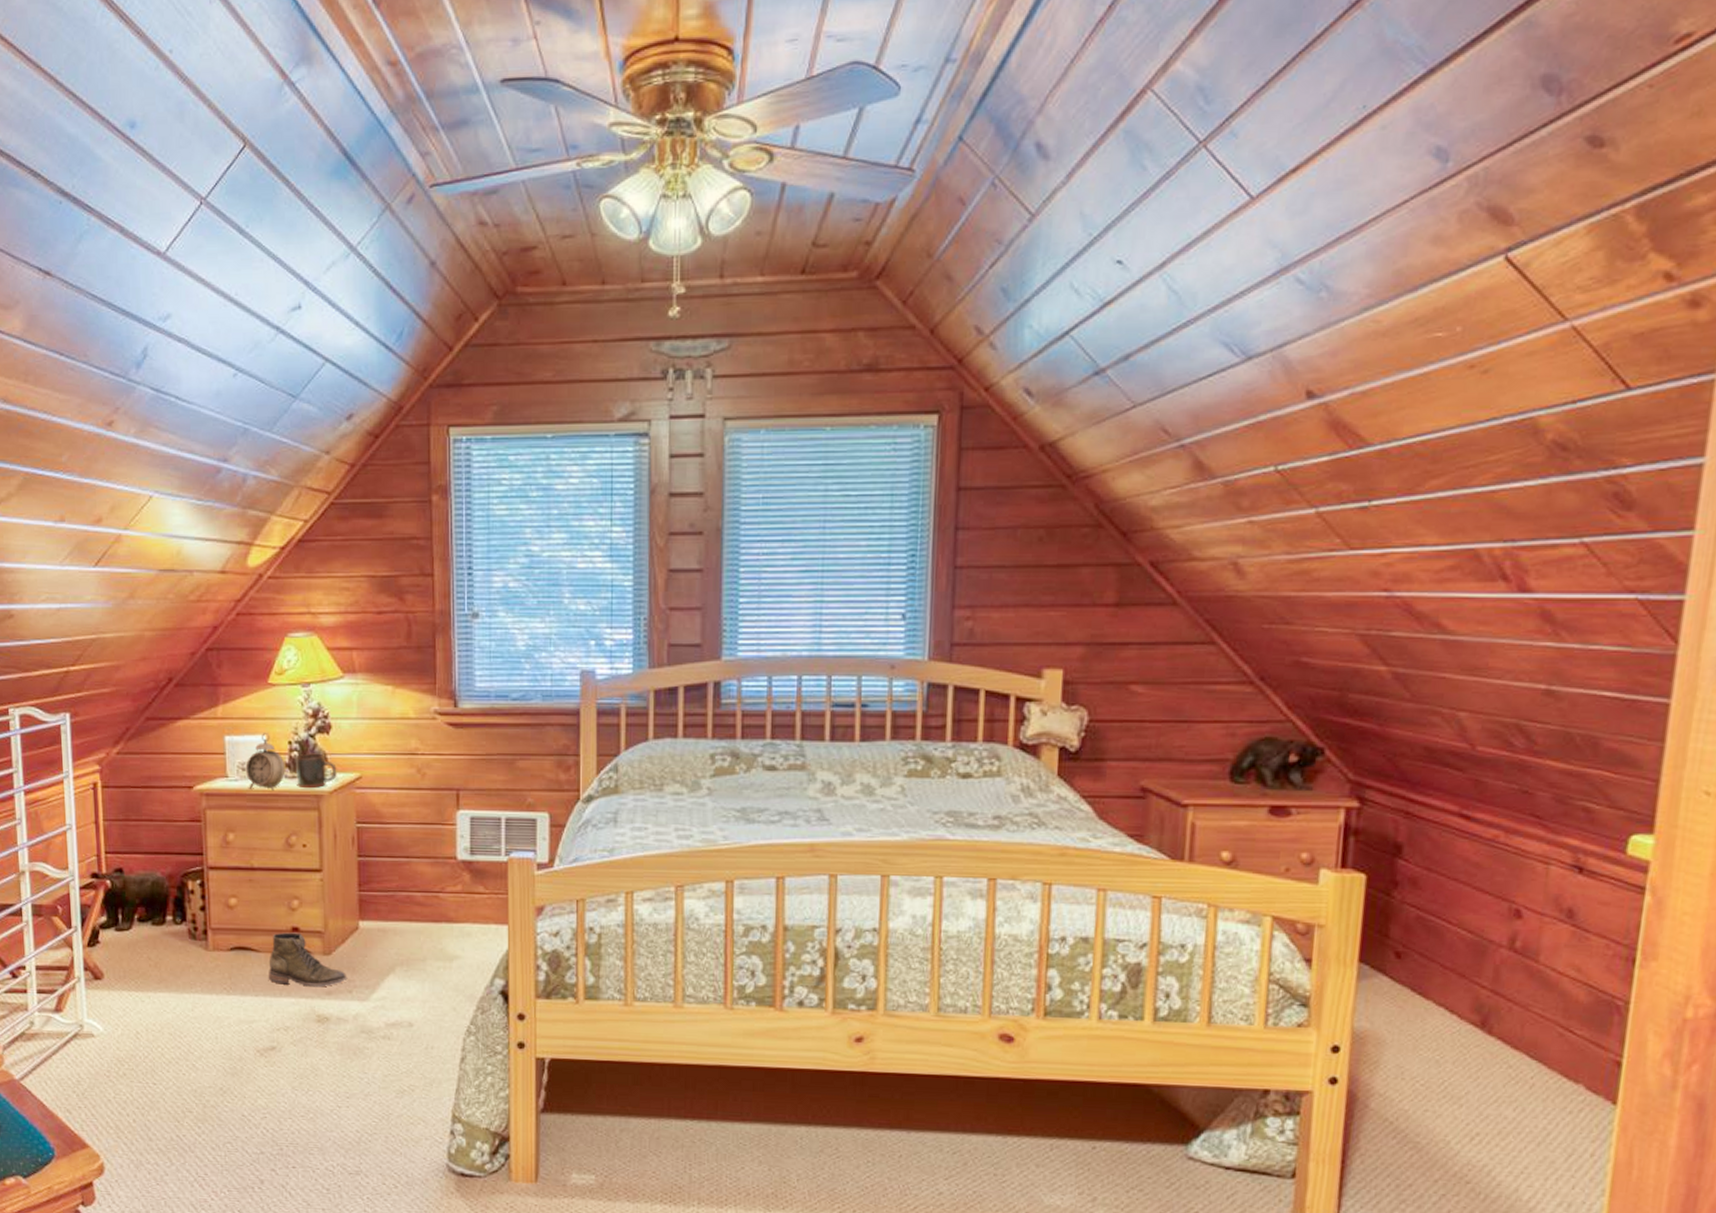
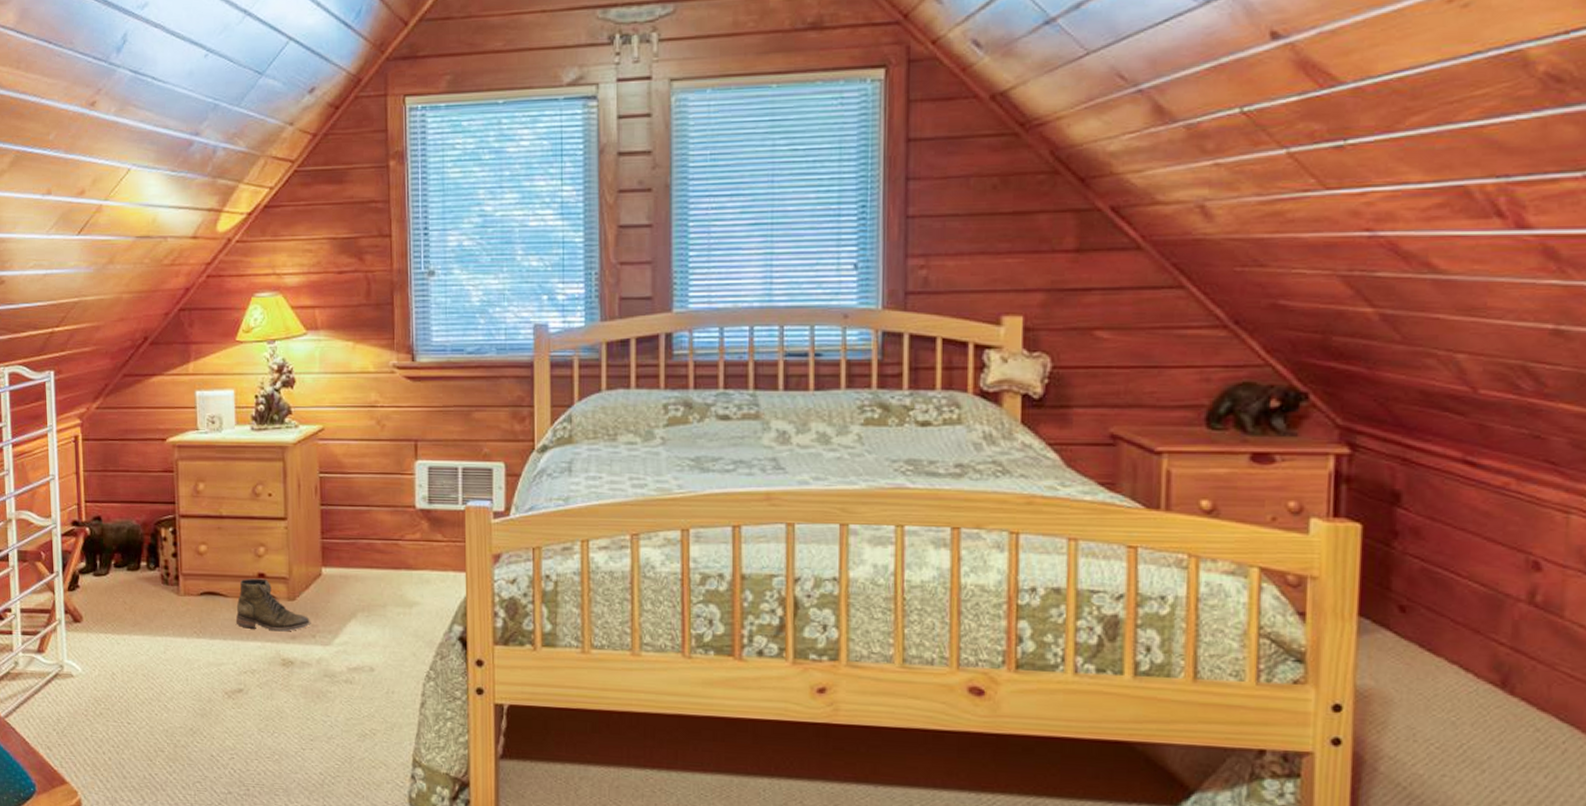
alarm clock: present [245,733,286,791] -> none [215,388,252,443]
mug: present [296,753,337,788] -> none [262,406,301,439]

